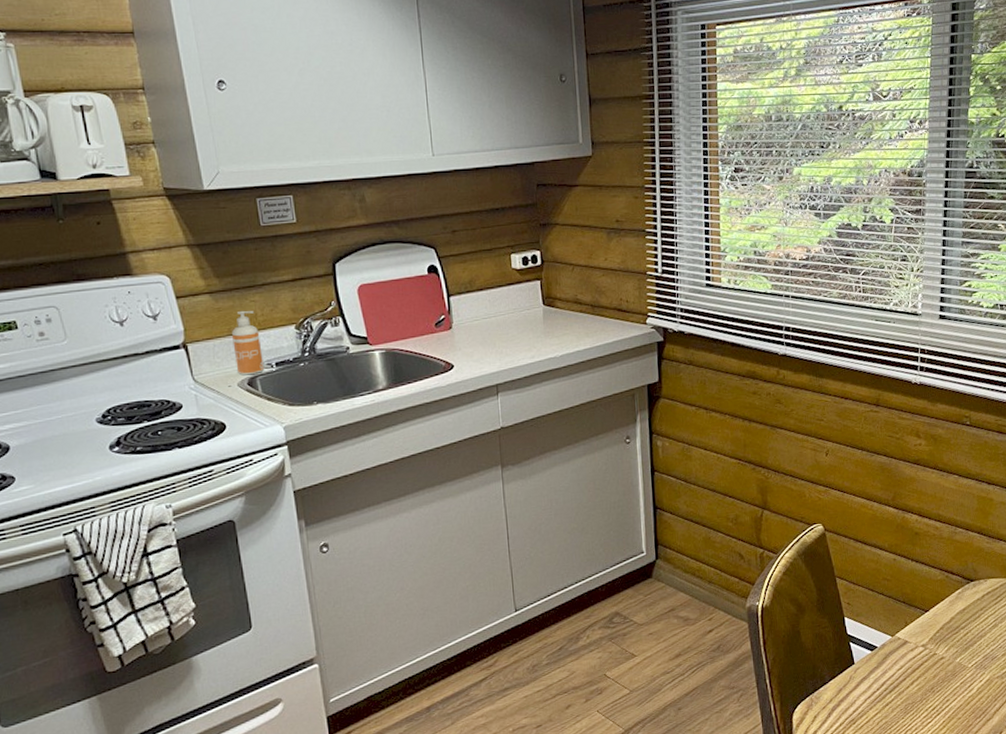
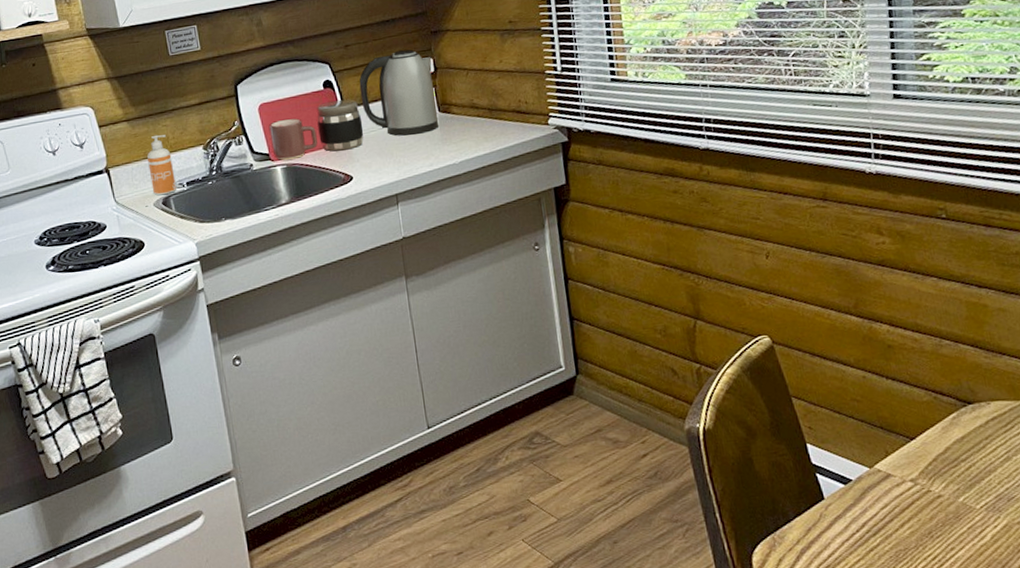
mug: none [369,302,419,346] -> present [269,118,318,161]
jar: none [420,286,467,339] -> present [317,99,364,152]
kettle: none [465,239,543,327] -> present [359,49,439,136]

